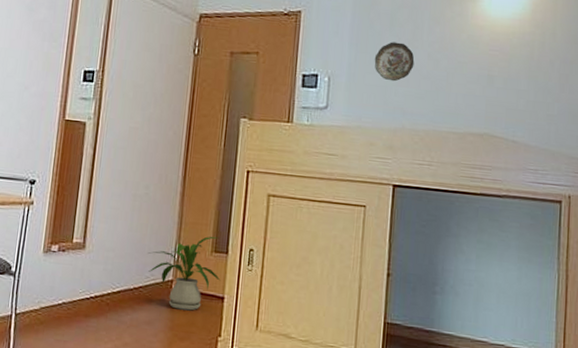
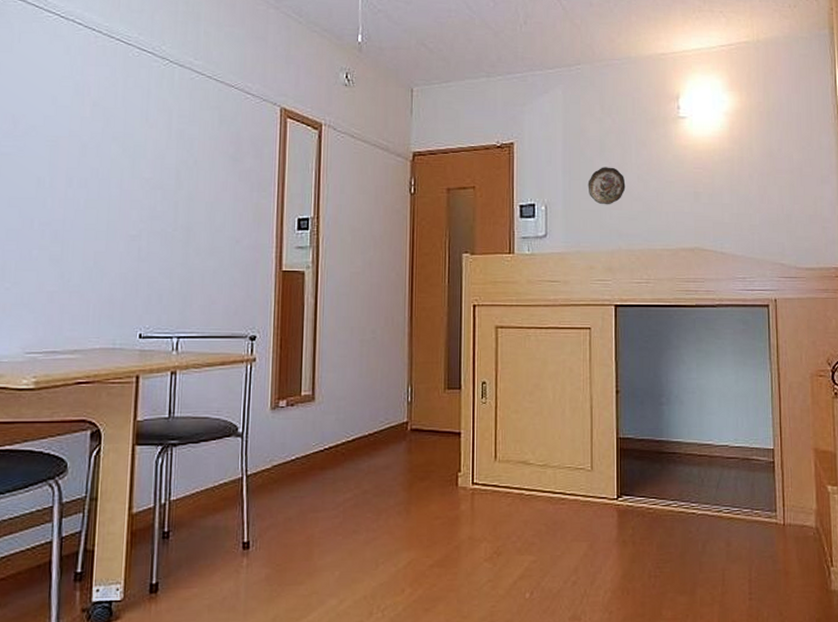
house plant: present [148,236,221,311] -> none [380,373,456,450]

